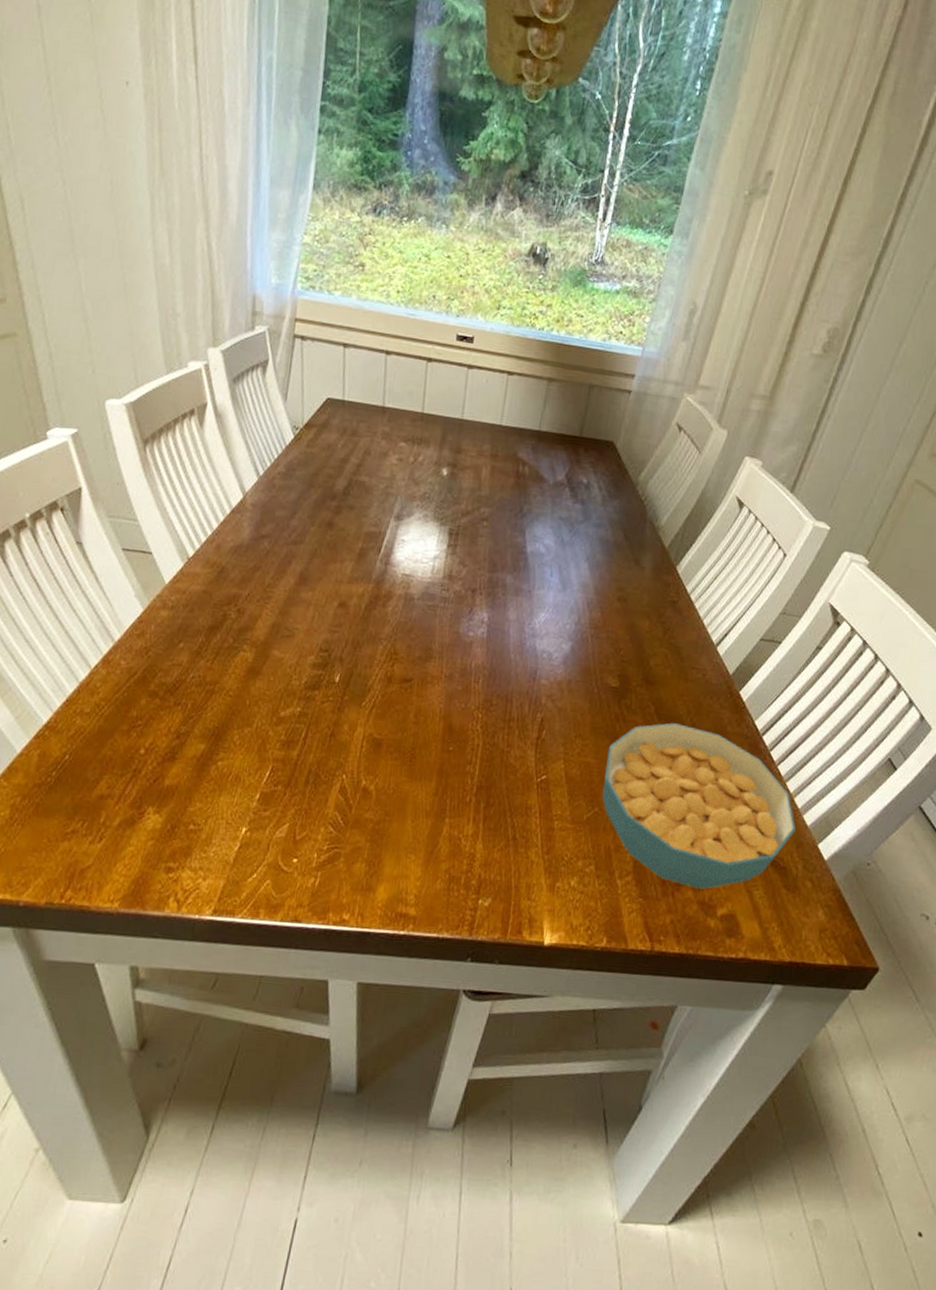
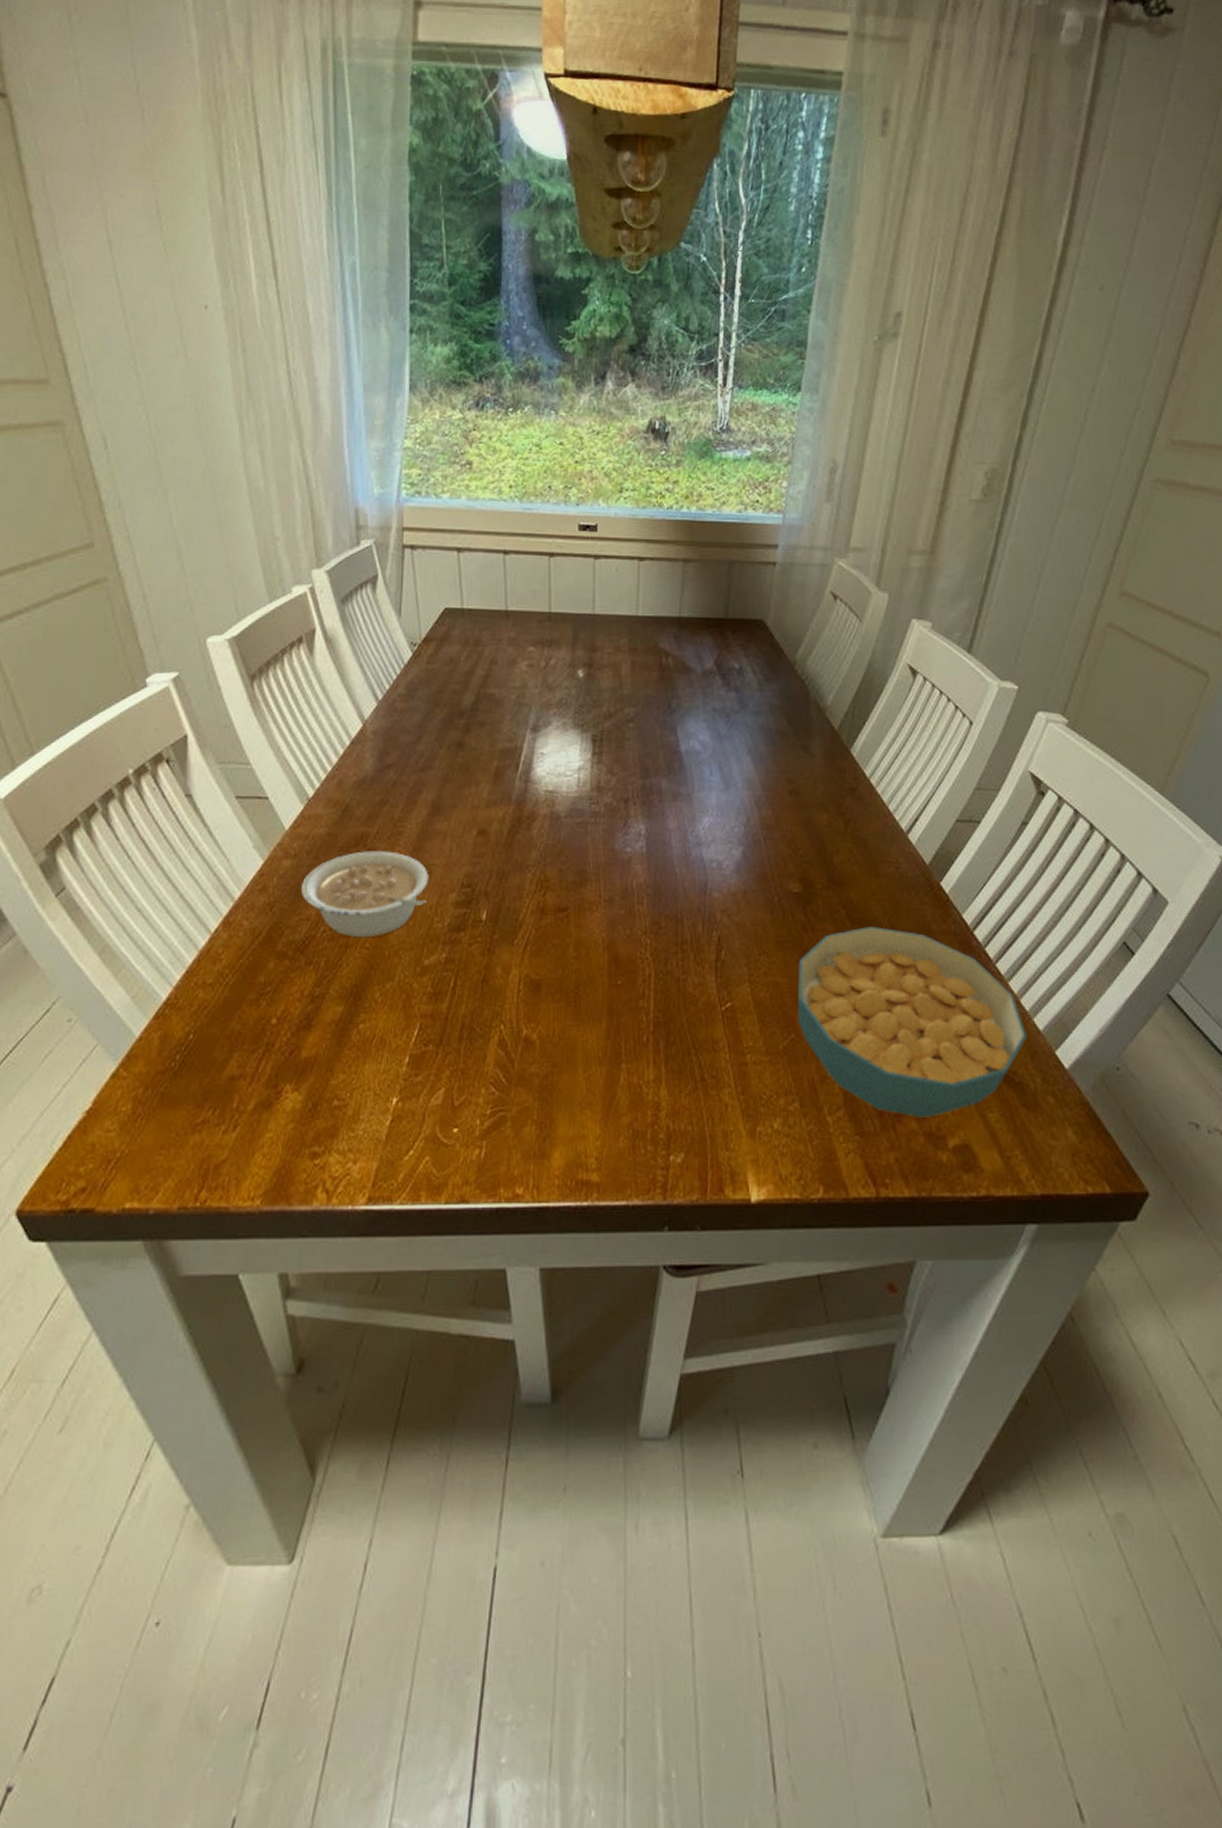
legume: none [175,610,291,687] -> present [300,851,429,938]

